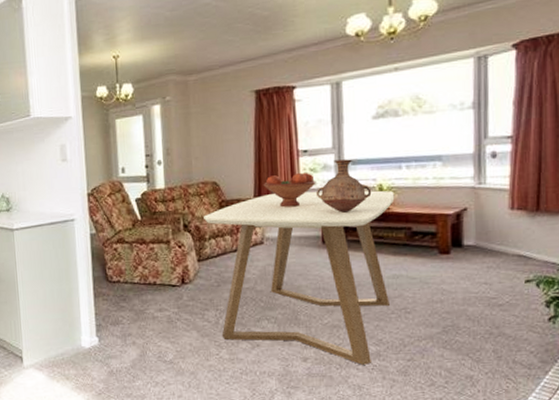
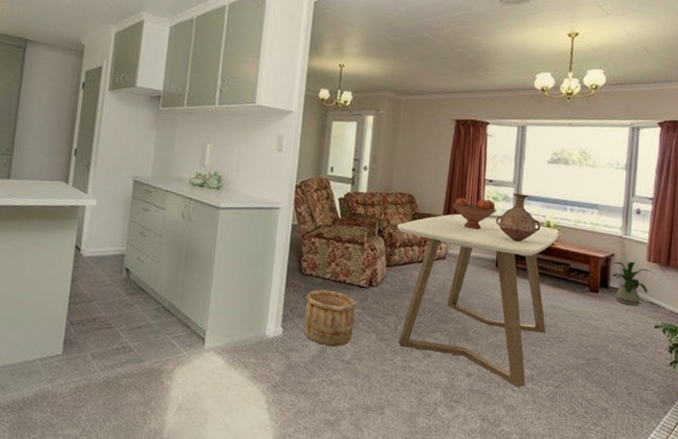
wooden bucket: none [116,293,172,349] -> present [304,289,358,347]
house plant: none [461,213,523,263] -> present [609,261,656,306]

